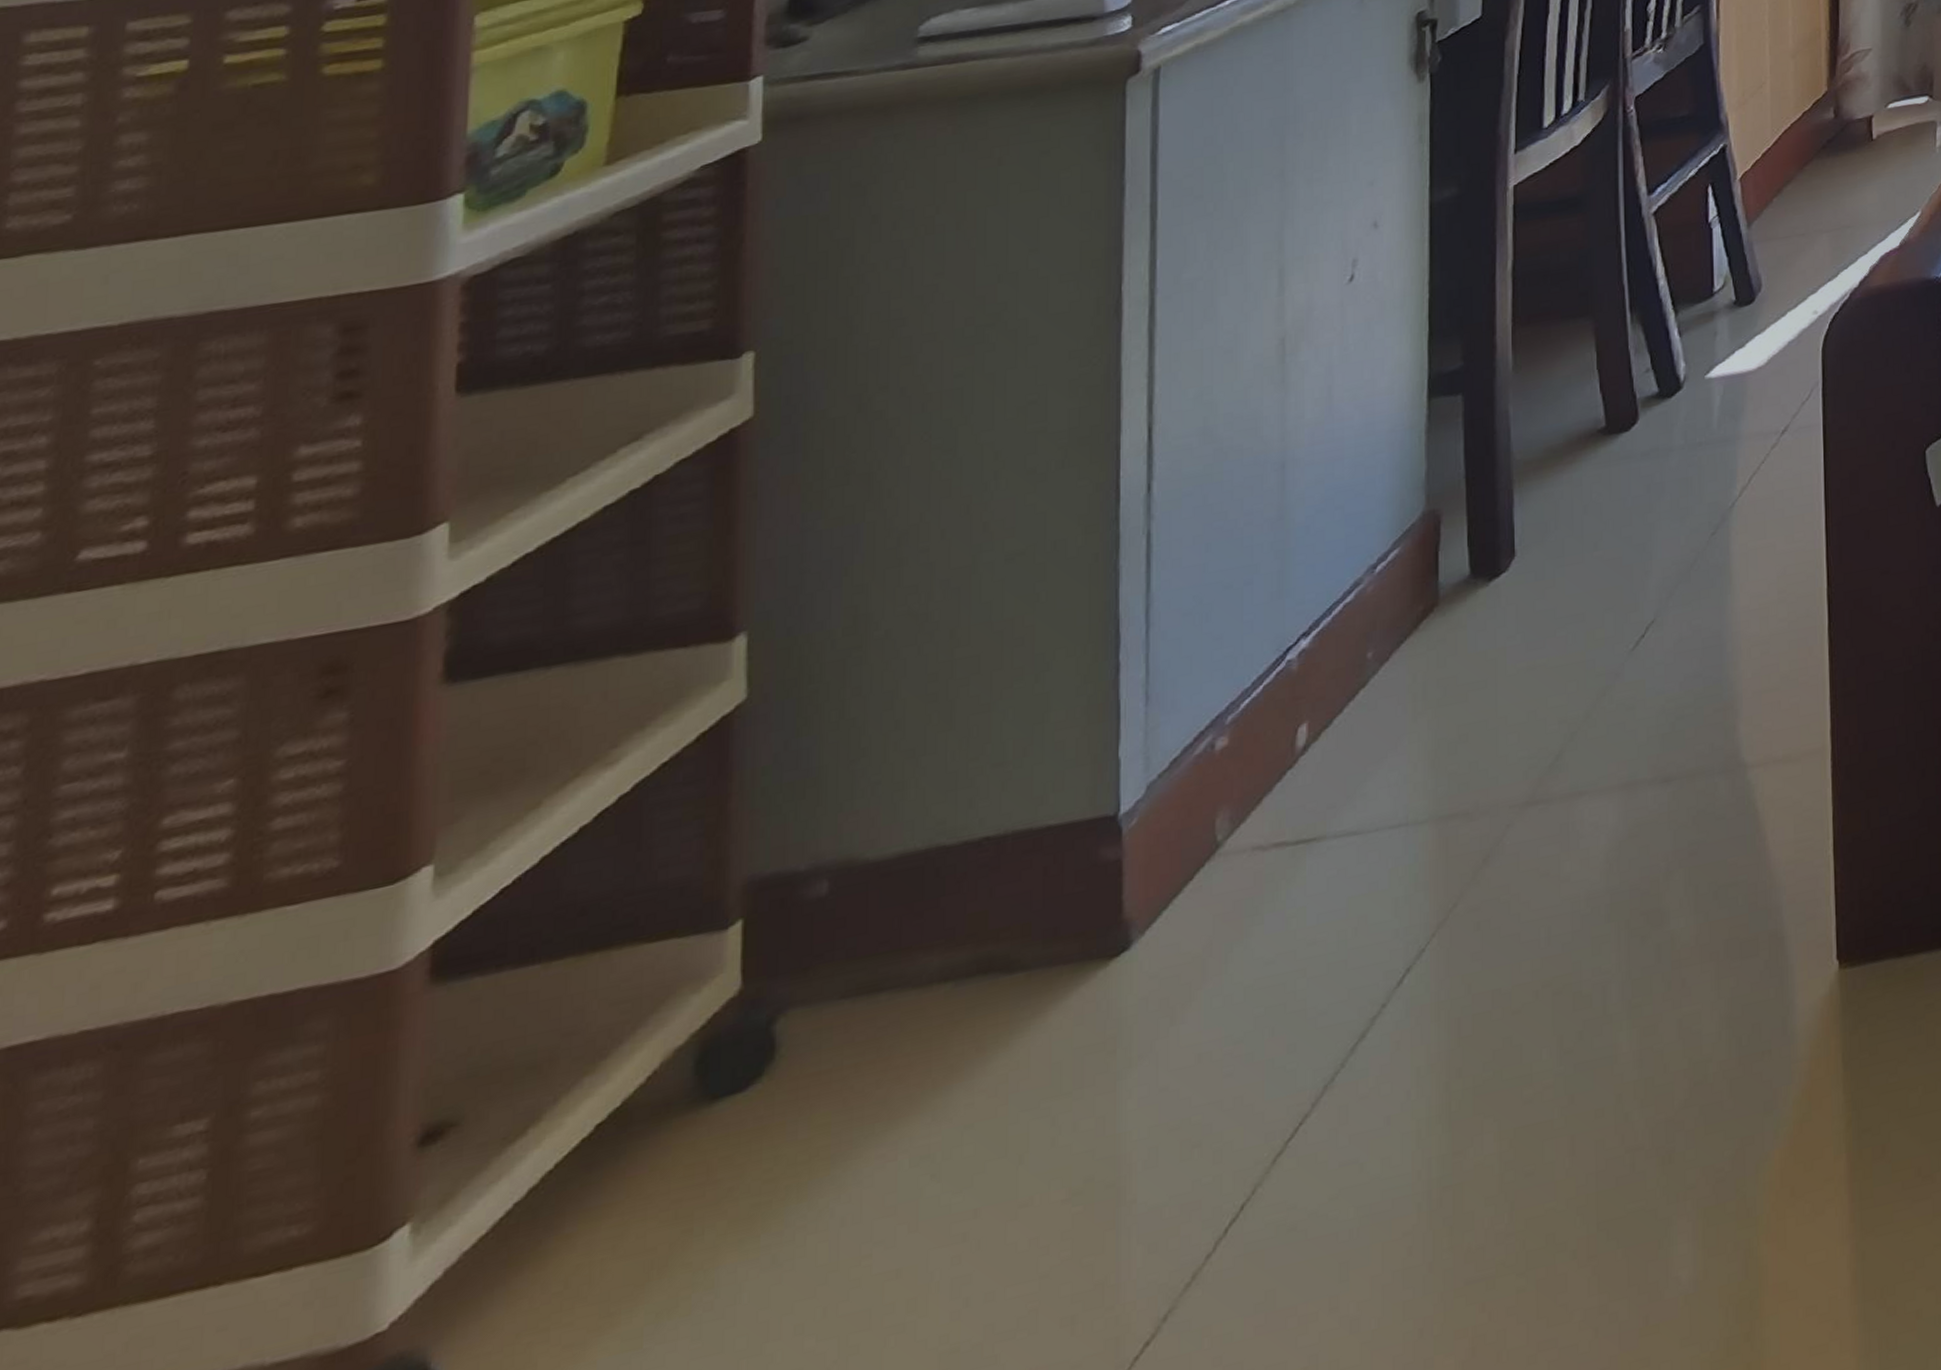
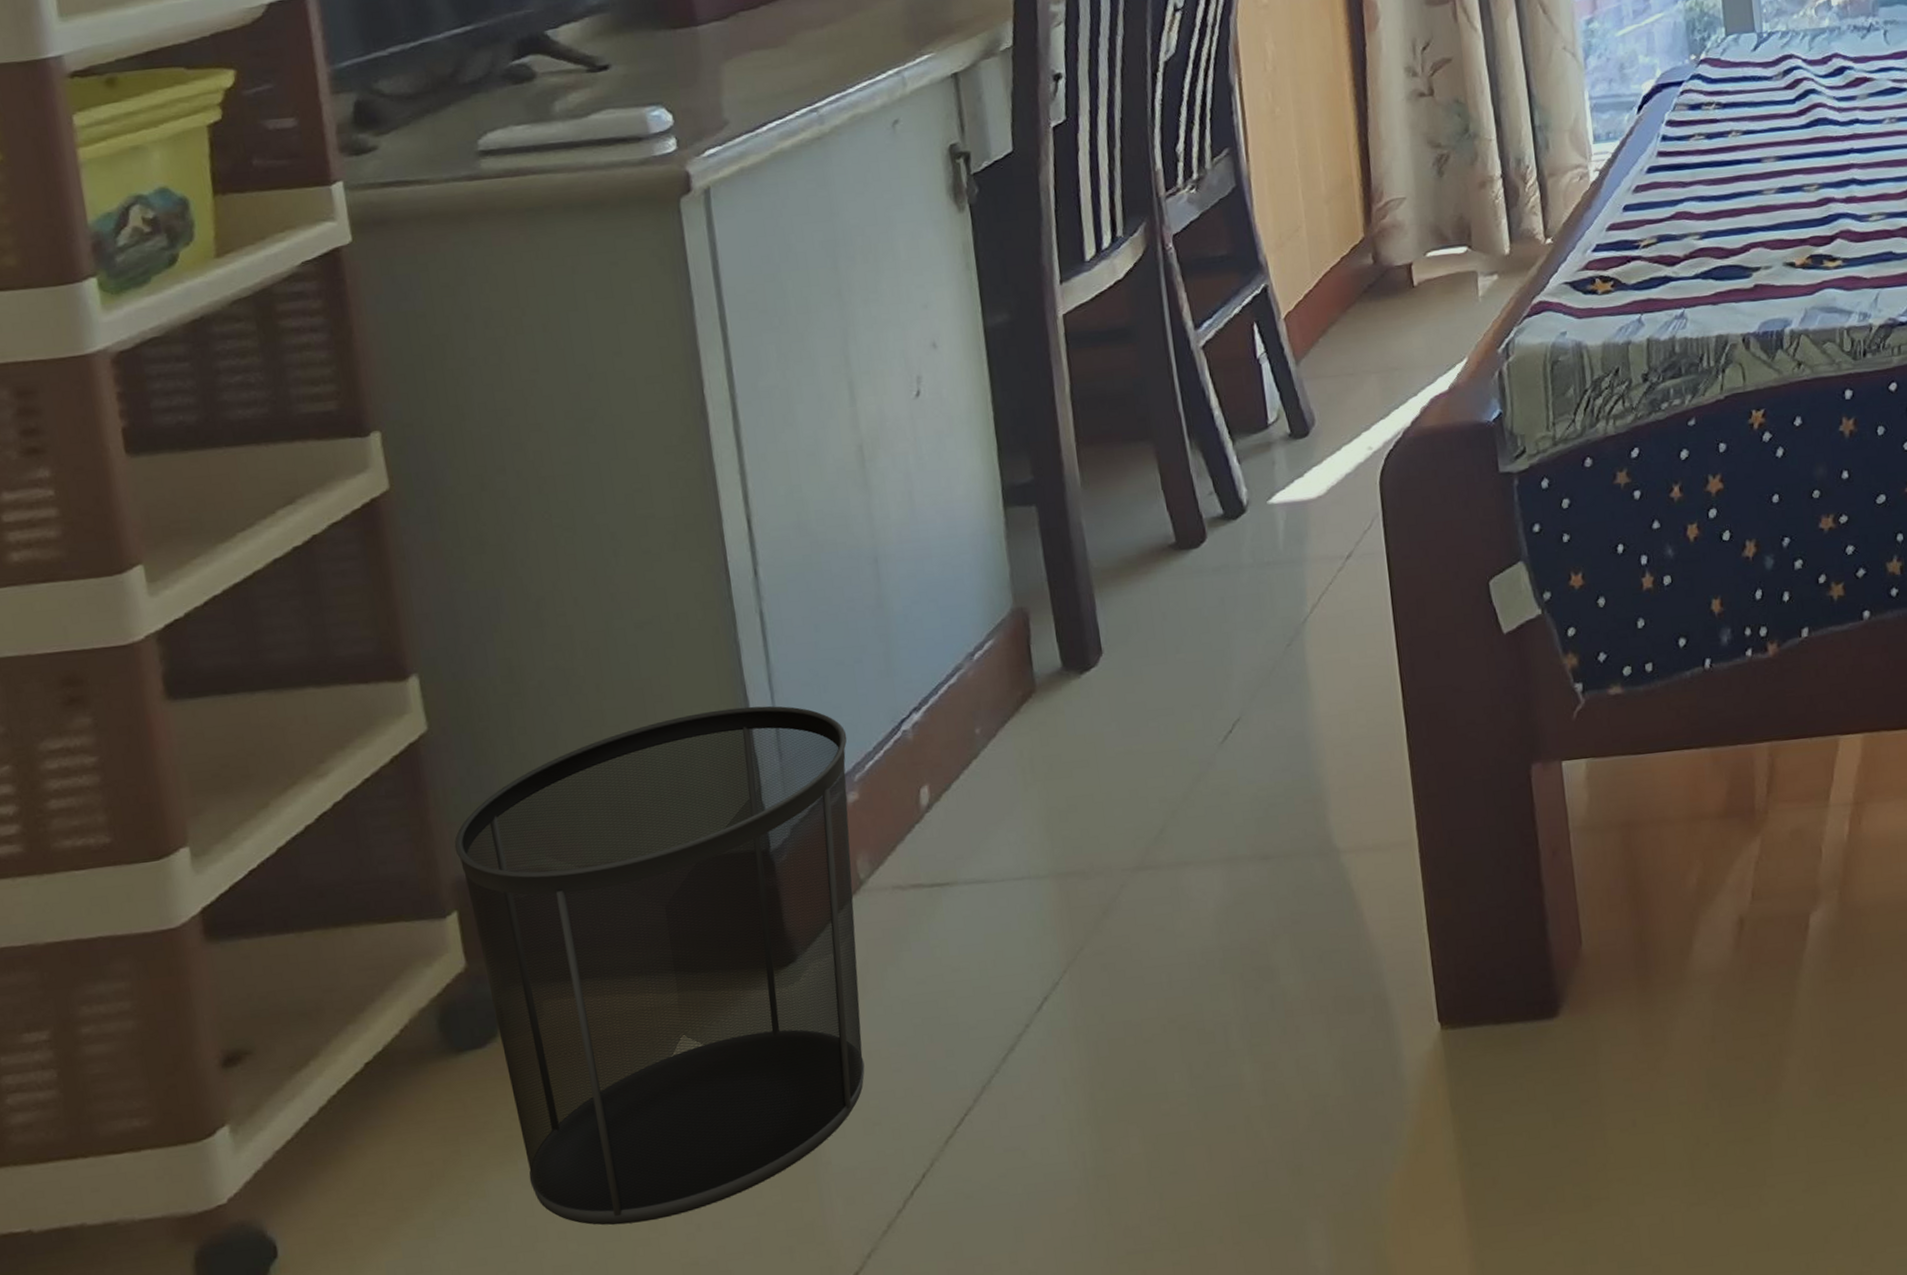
waste bin: none [753,641,1225,1312] -> present [454,706,865,1225]

